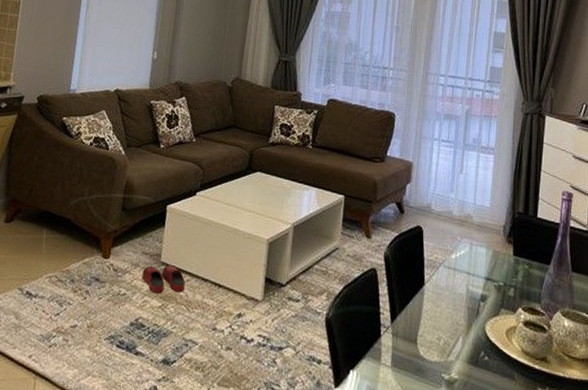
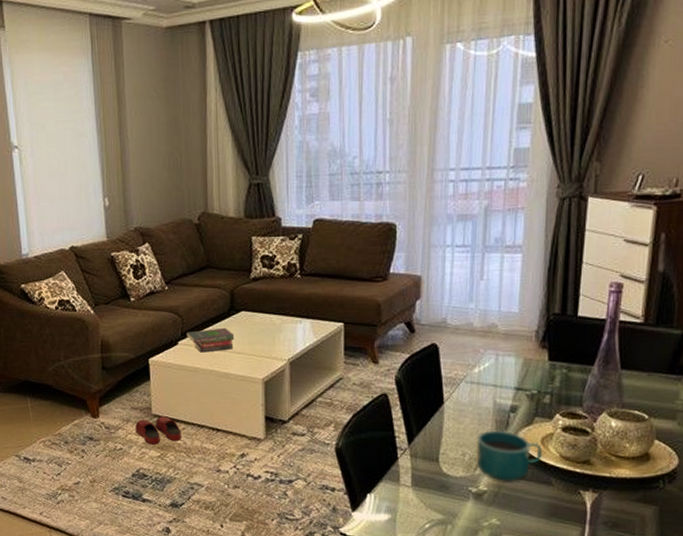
books: none [205,184,248,207] -> present [187,327,235,353]
cup: none [449,317,507,372] -> present [476,430,543,481]

